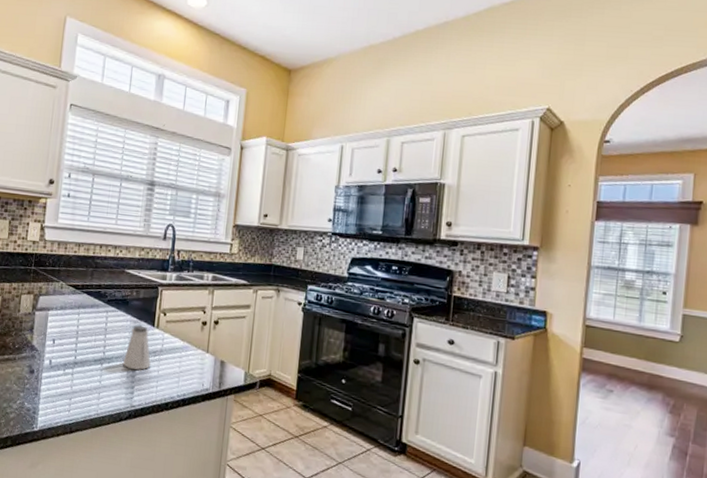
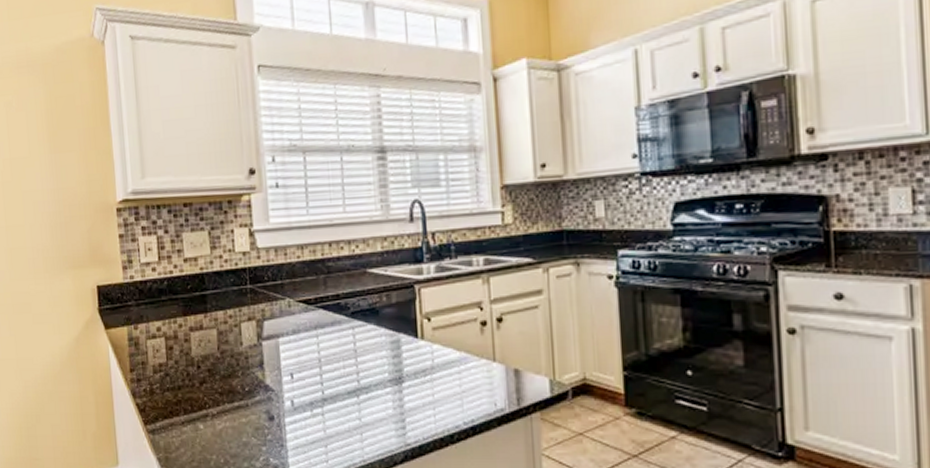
saltshaker: present [123,325,151,370] -> none [385,339,421,397]

